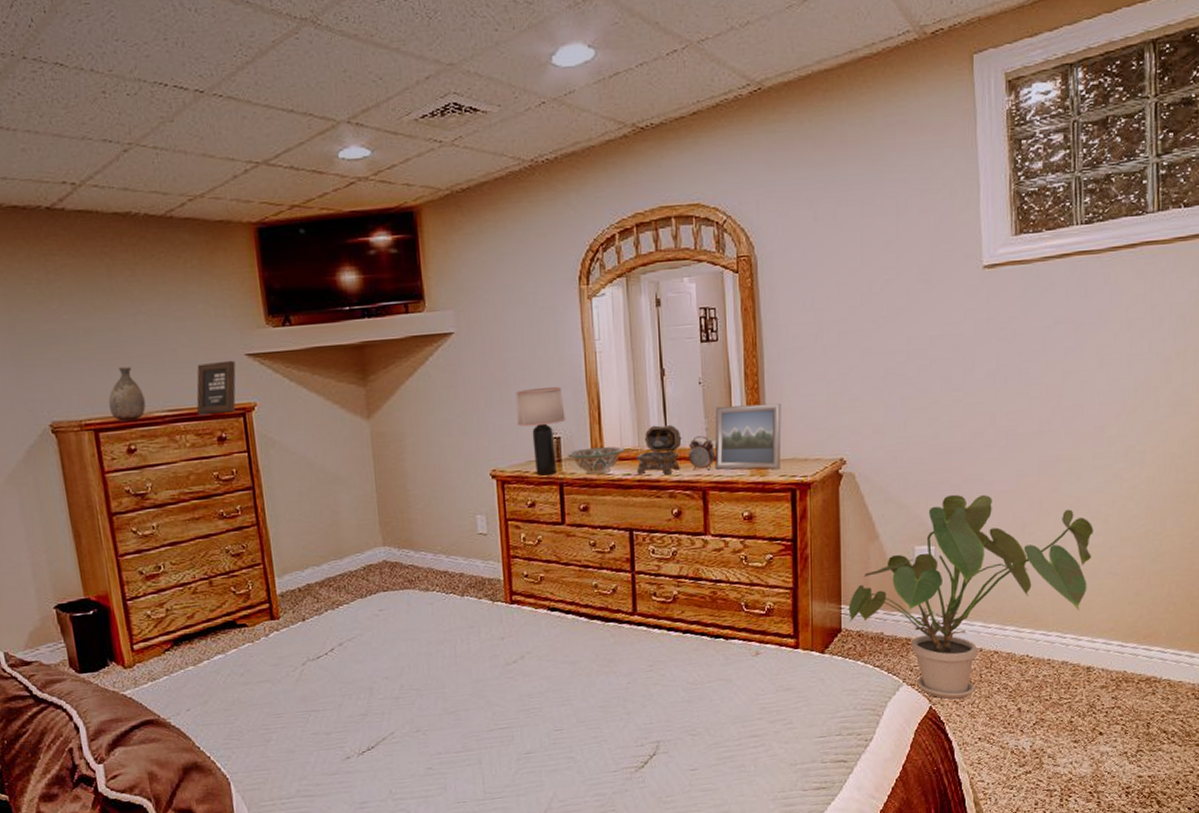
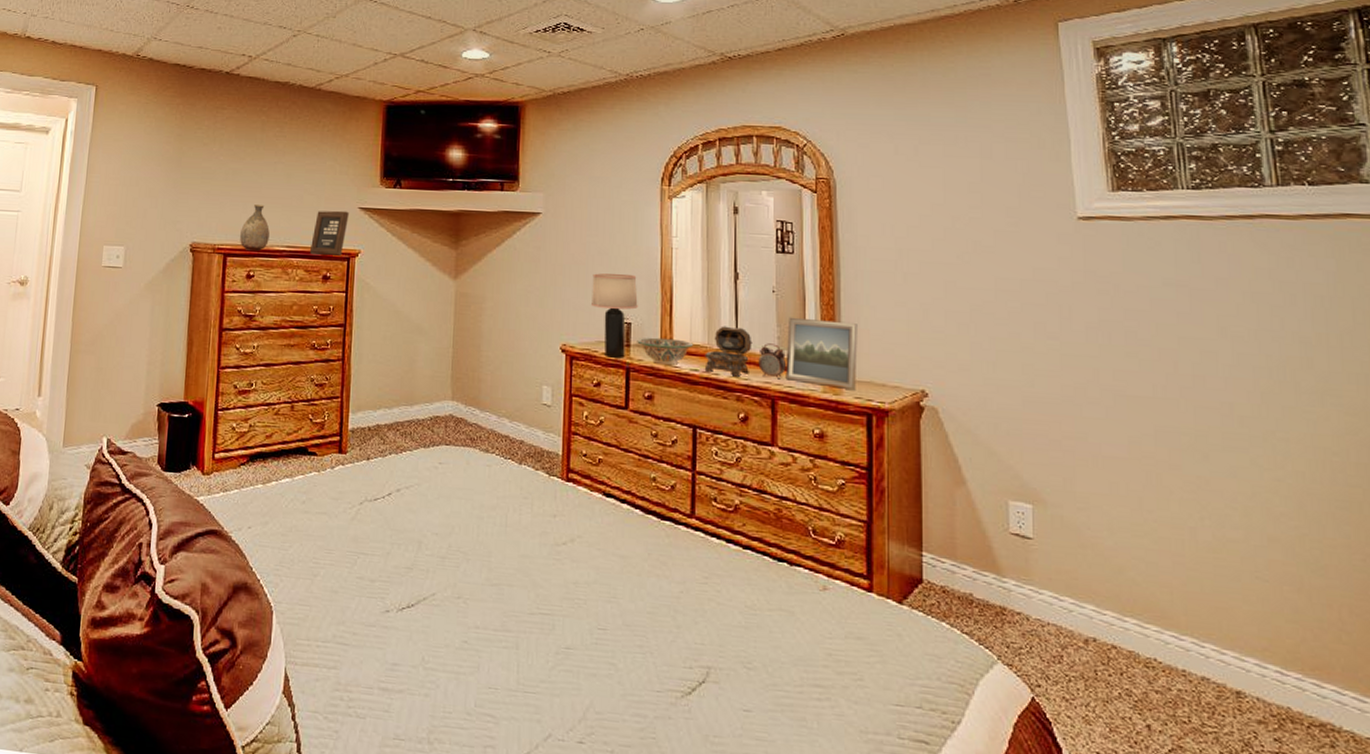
house plant: present [848,494,1094,700] -> none [931,450,1230,696]

